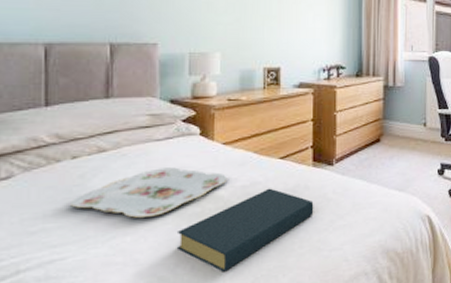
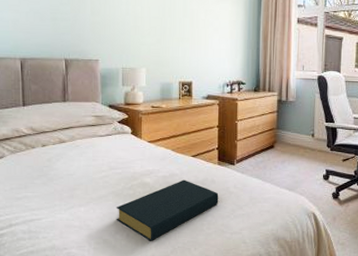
serving tray: present [71,167,228,218] -> none [43,158,152,194]

